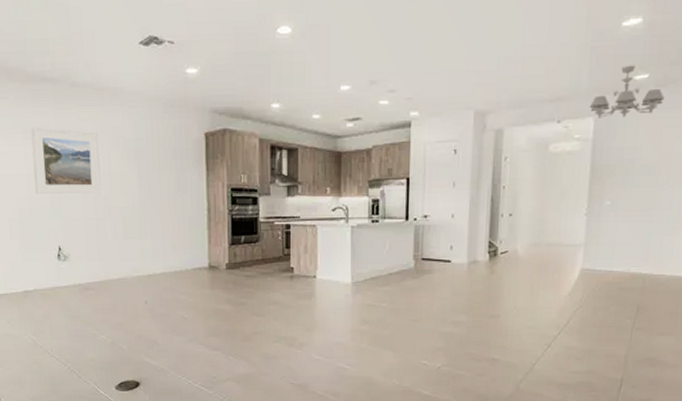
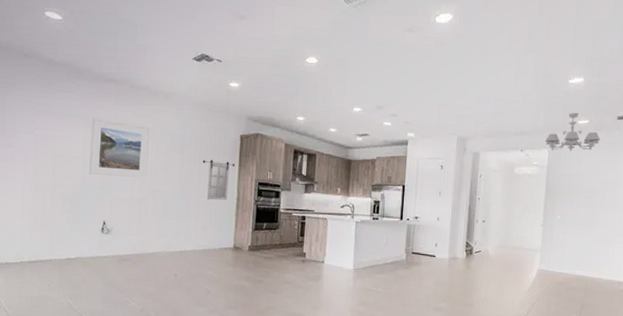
home mirror: none [163,164,202,213] -> present [202,159,235,200]

